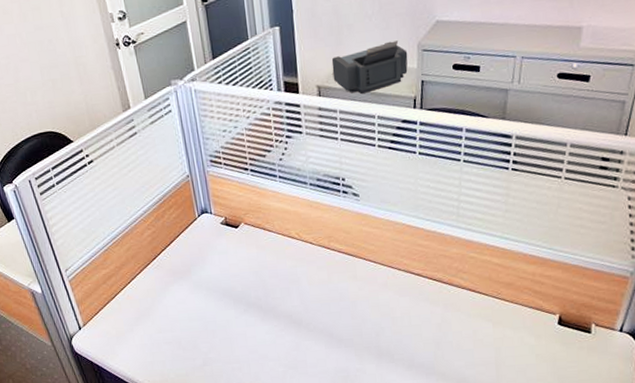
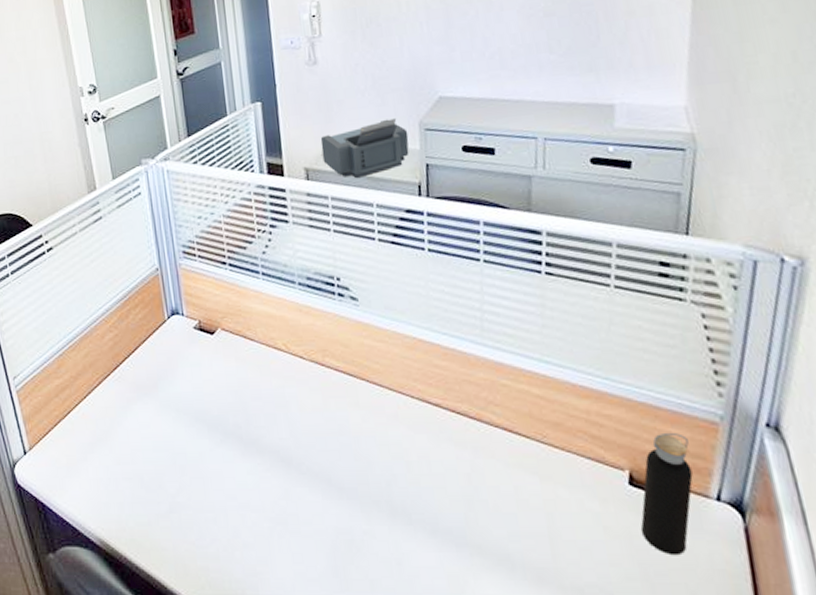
water bottle: none [562,285,605,371] -> present [640,432,693,556]

